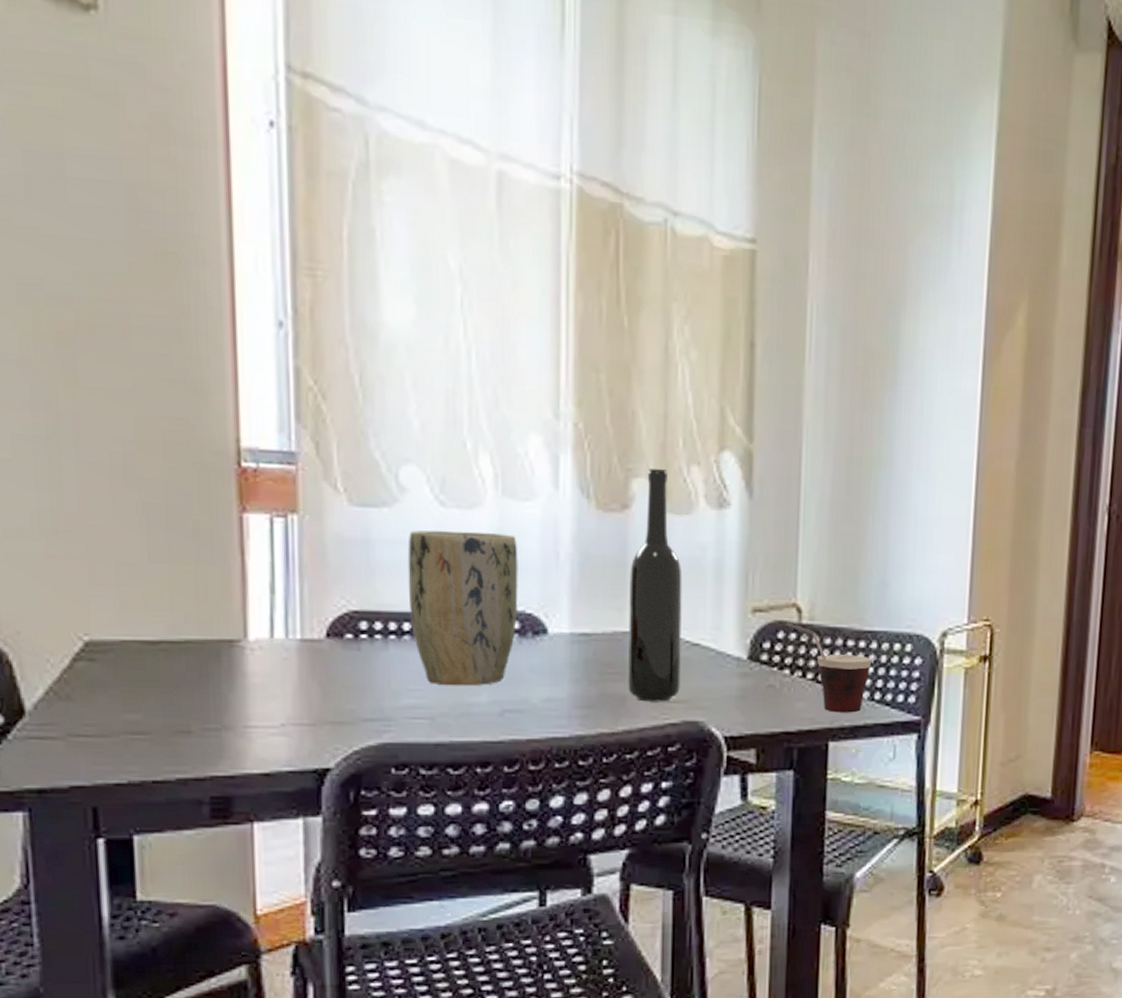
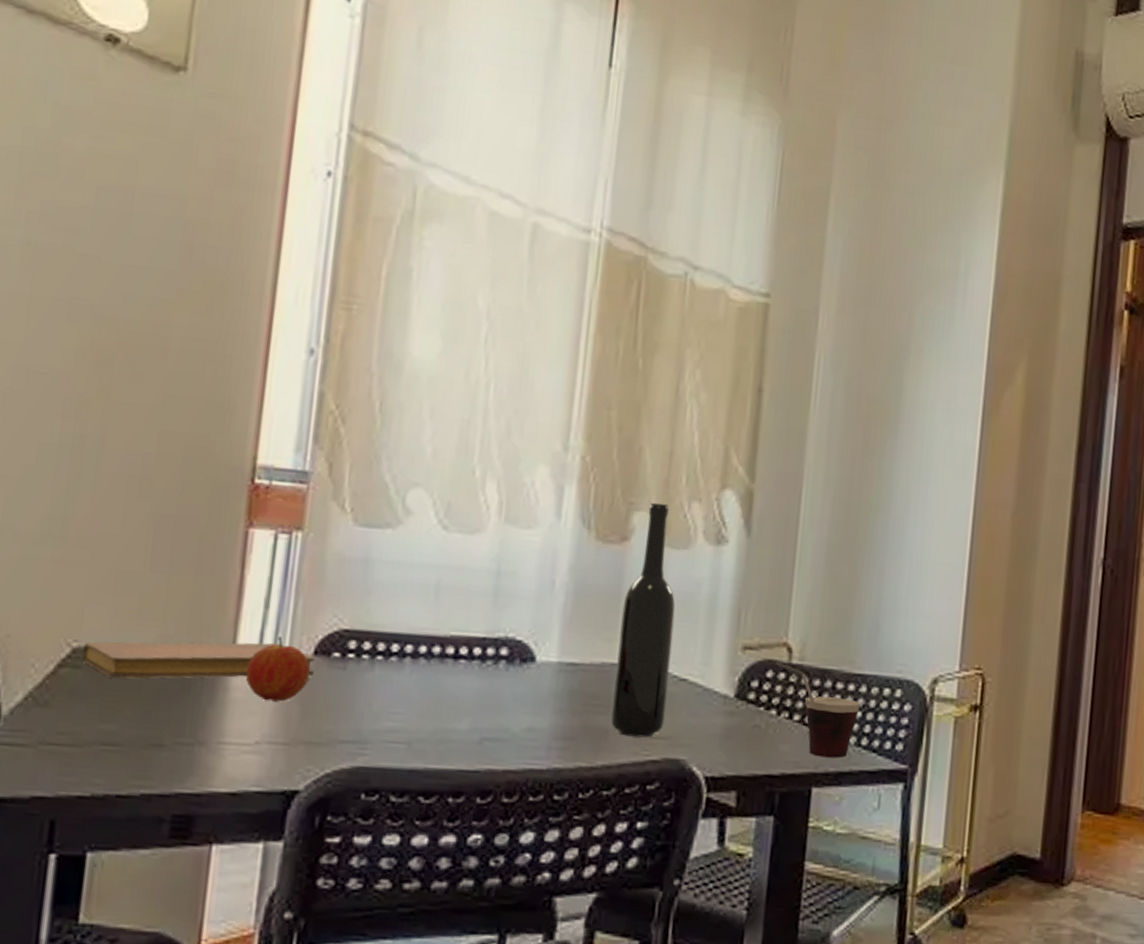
notebook: none [95,627,329,670] -> present [82,641,315,679]
fruit: none [261,621,326,685] -> present [245,637,311,702]
plant pot: present [407,530,518,686] -> none [400,552,515,712]

